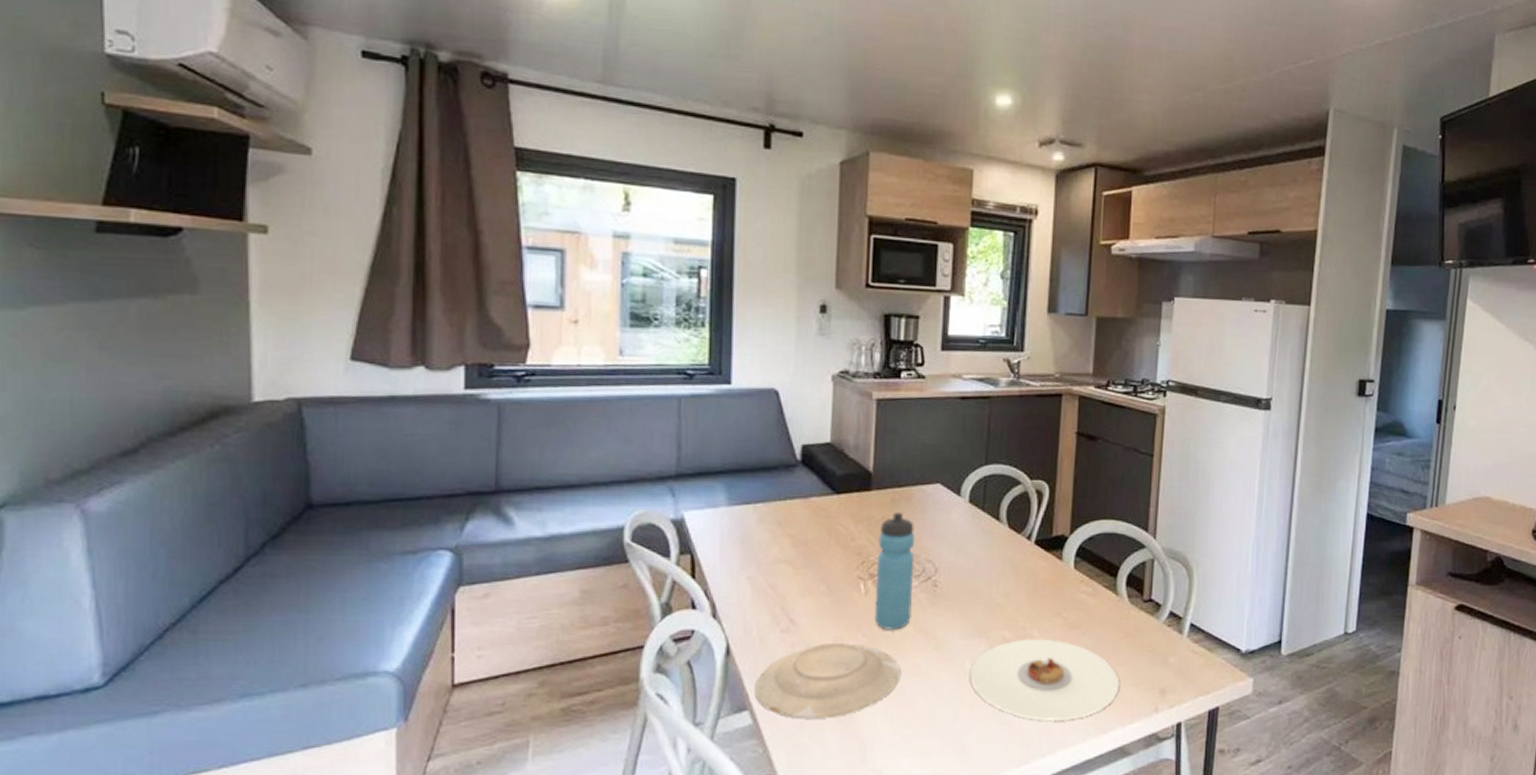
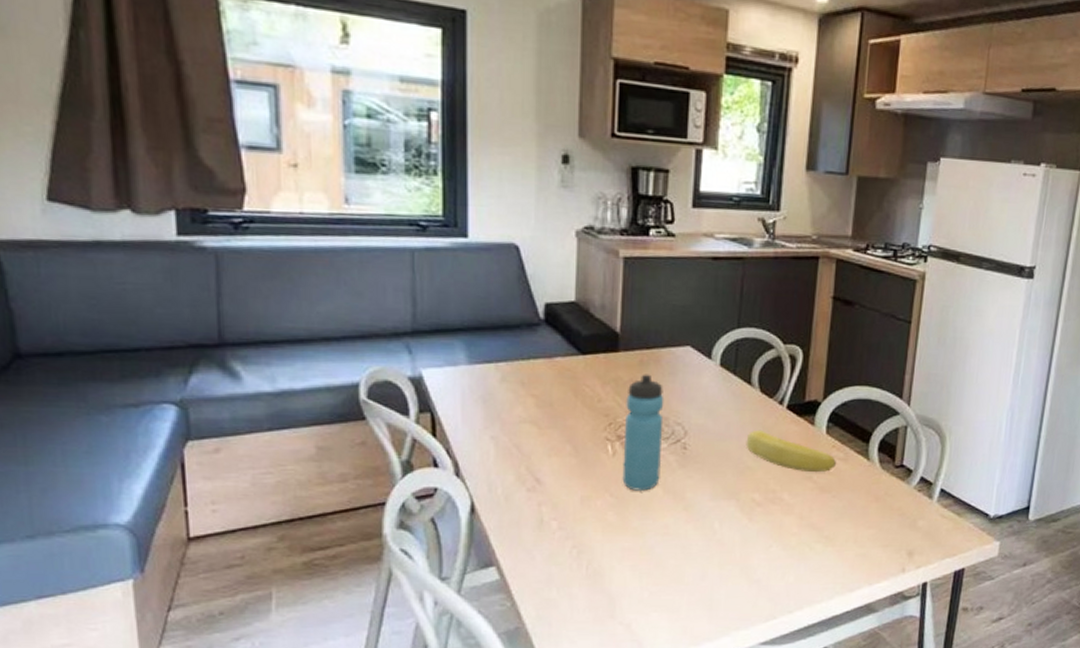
plate: present [754,642,901,719] -> none [501,502,649,575]
plate: present [970,638,1120,721] -> none [719,501,868,579]
banana: none [995,565,1085,609] -> present [746,429,836,473]

